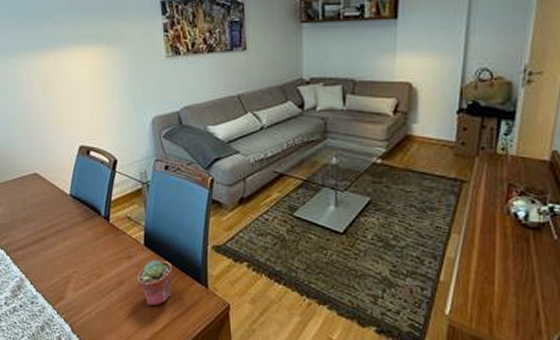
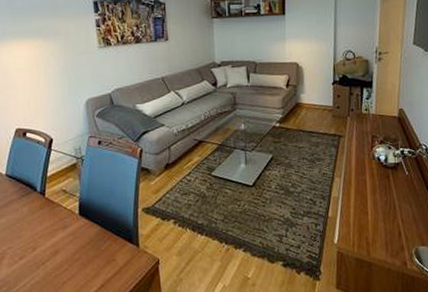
potted succulent: present [136,260,173,307] -> none [71,226,107,272]

